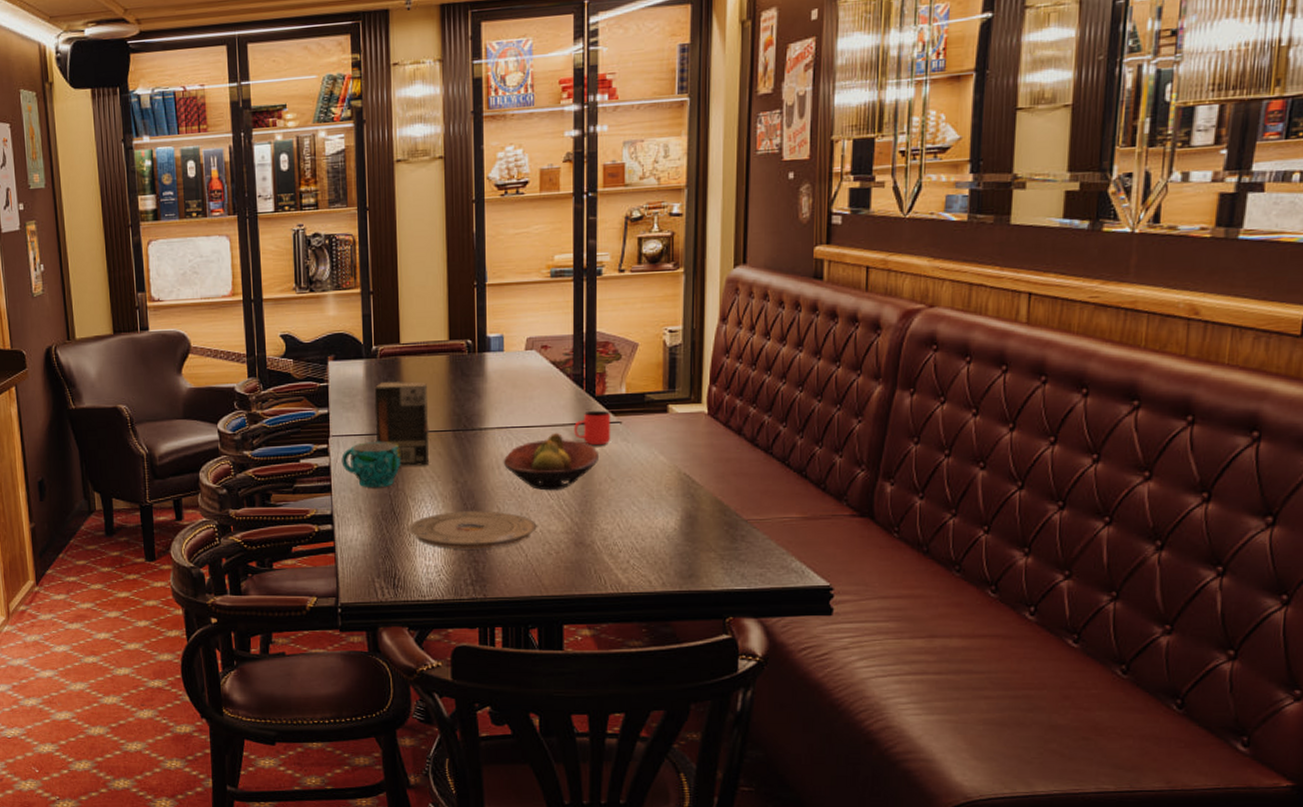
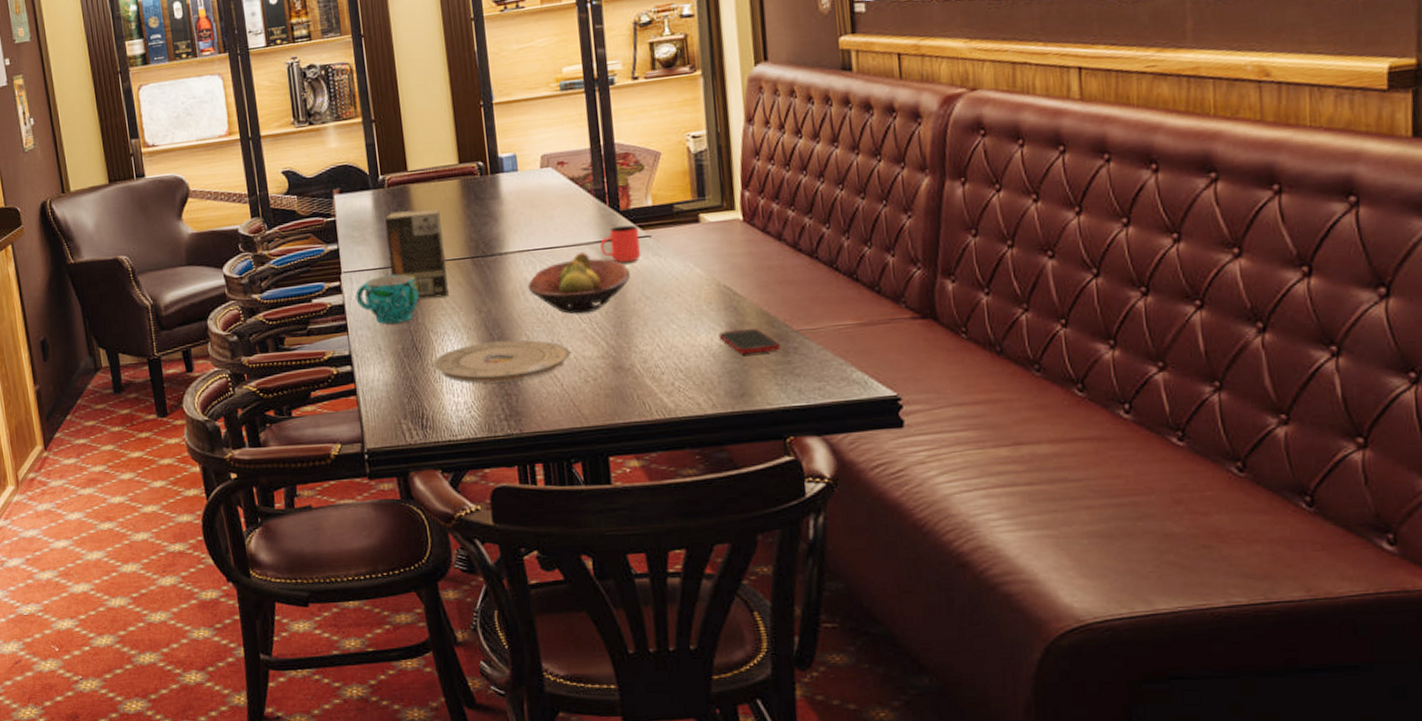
cell phone: none [675,516,730,538] -> present [719,329,781,354]

